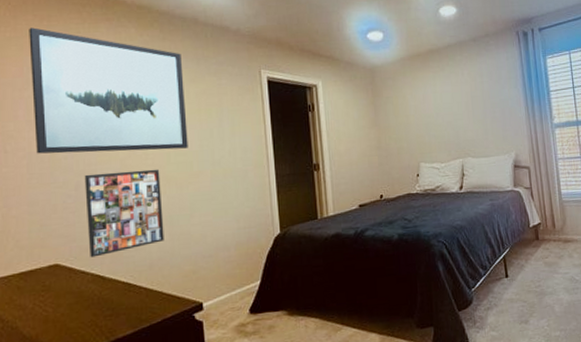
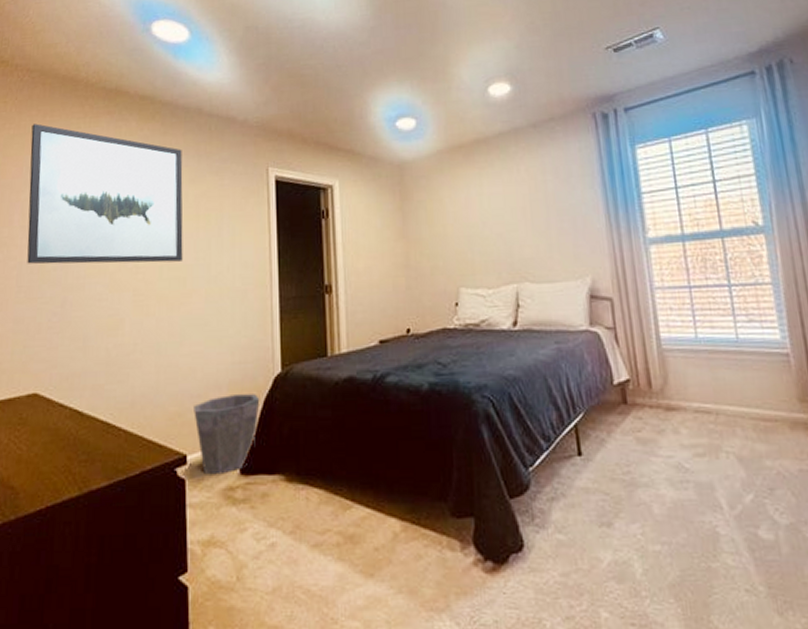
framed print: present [84,169,164,258] -> none [69,285,150,388]
waste bin: none [206,251,264,316] -> present [194,394,260,475]

